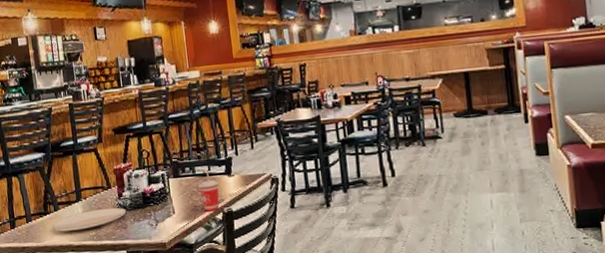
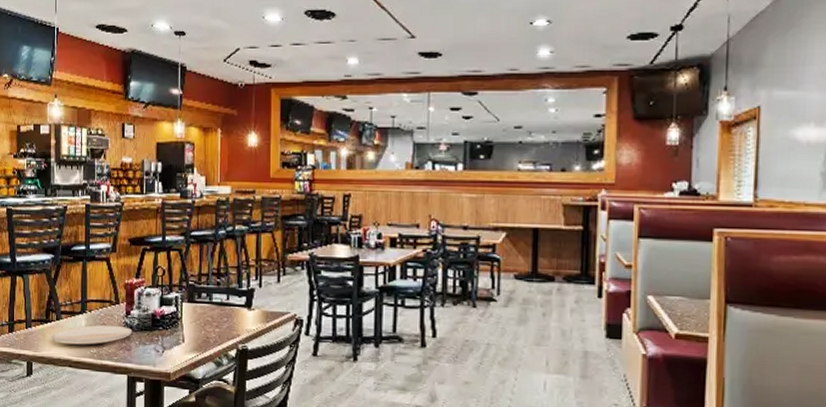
beverage cup: present [194,168,219,212] -> none [212,295,237,346]

